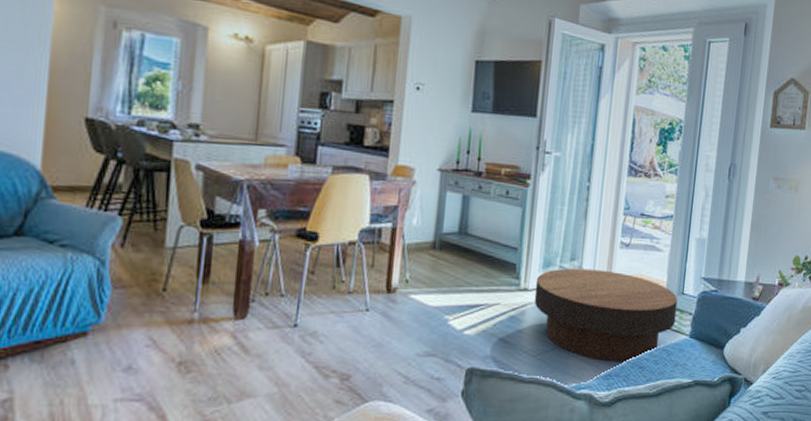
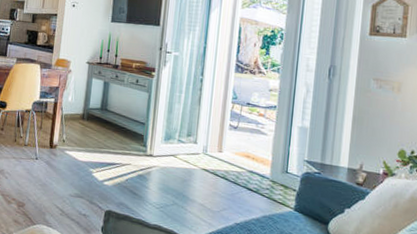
coffee table: present [534,268,678,361] -> none [157,142,282,224]

